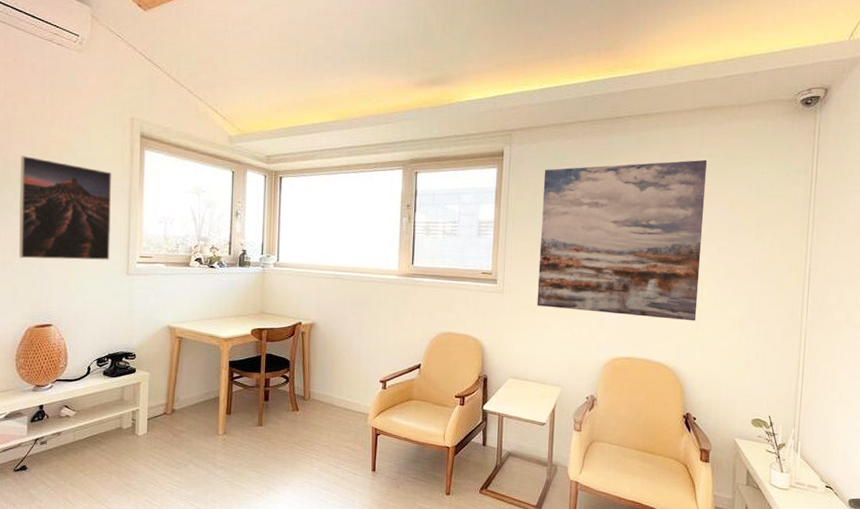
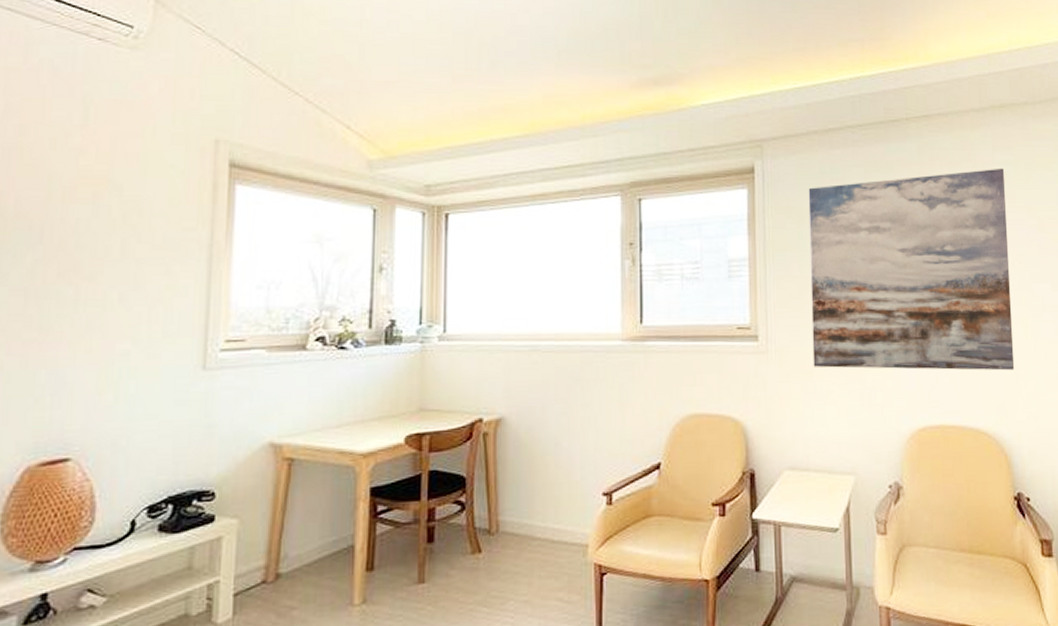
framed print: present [18,156,112,260] -> none [15,201,182,358]

